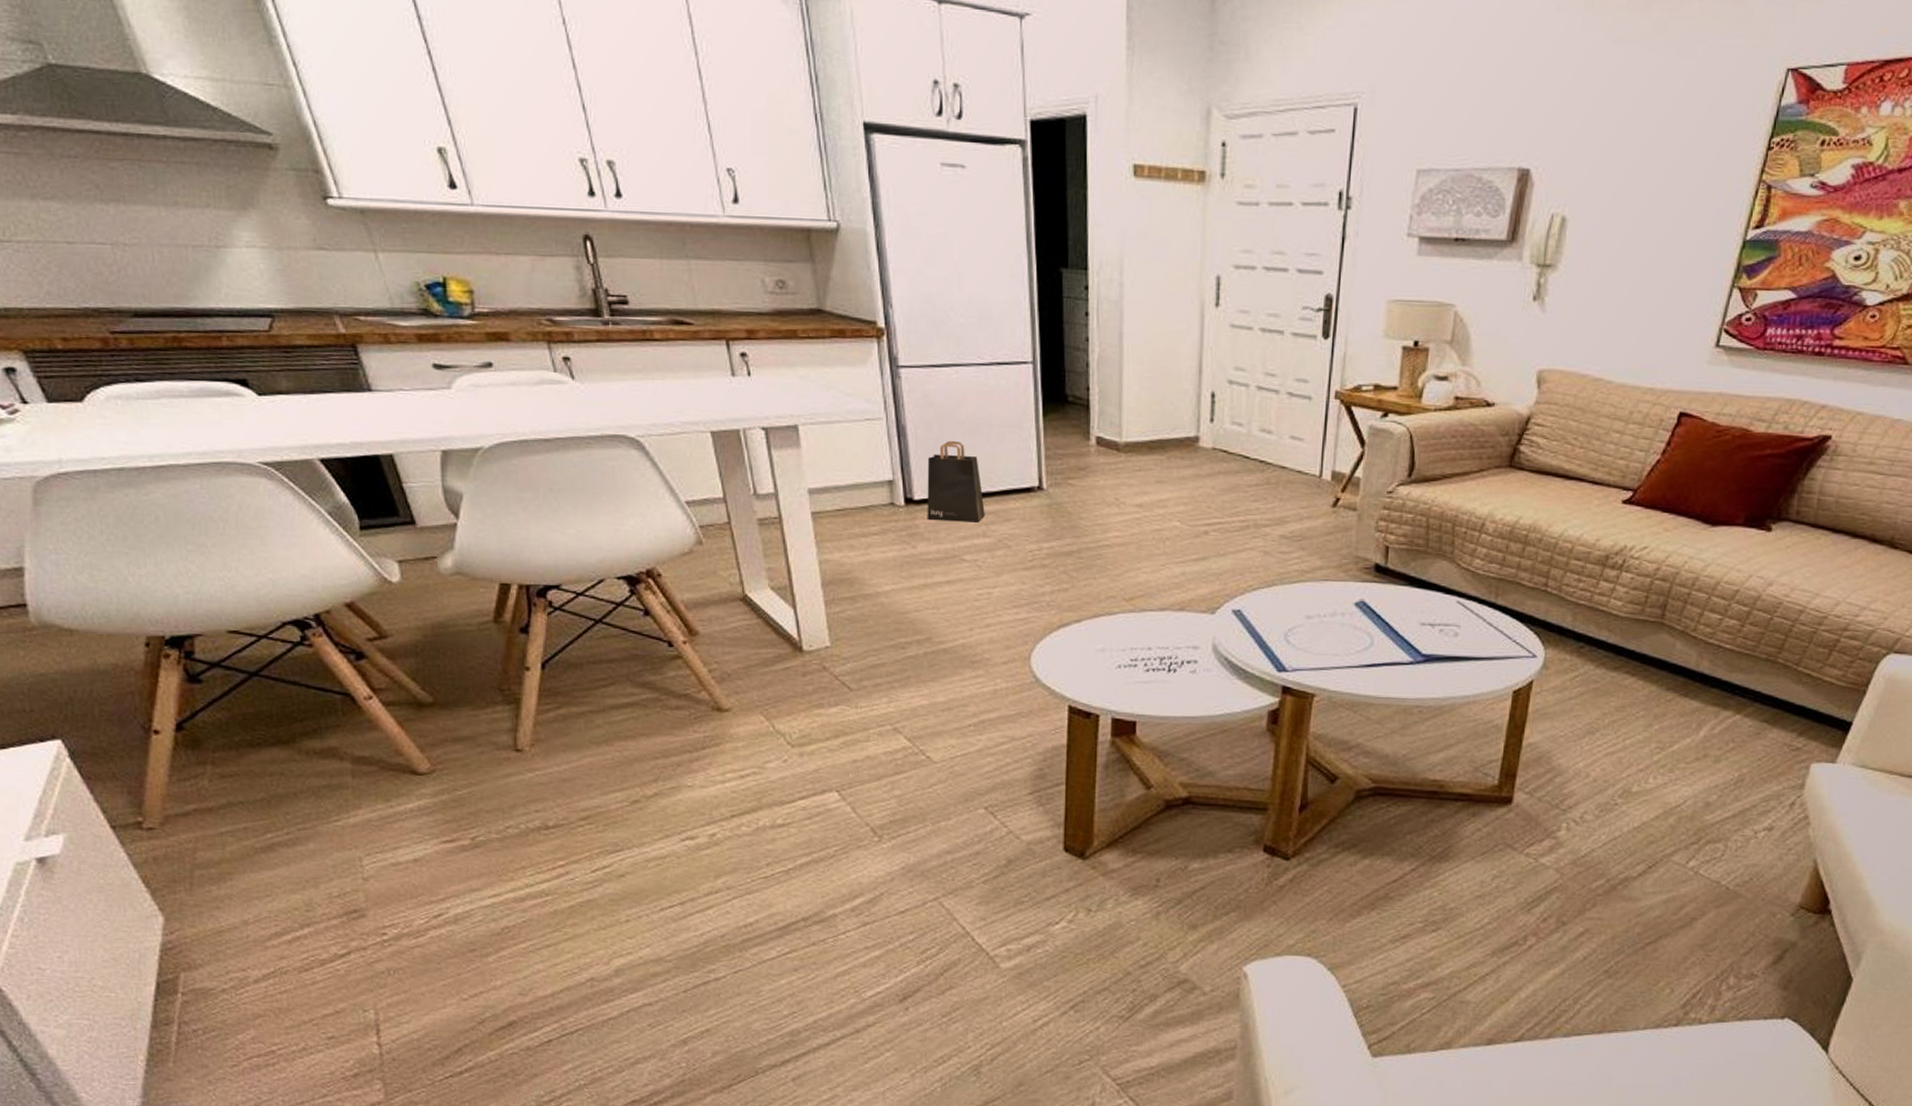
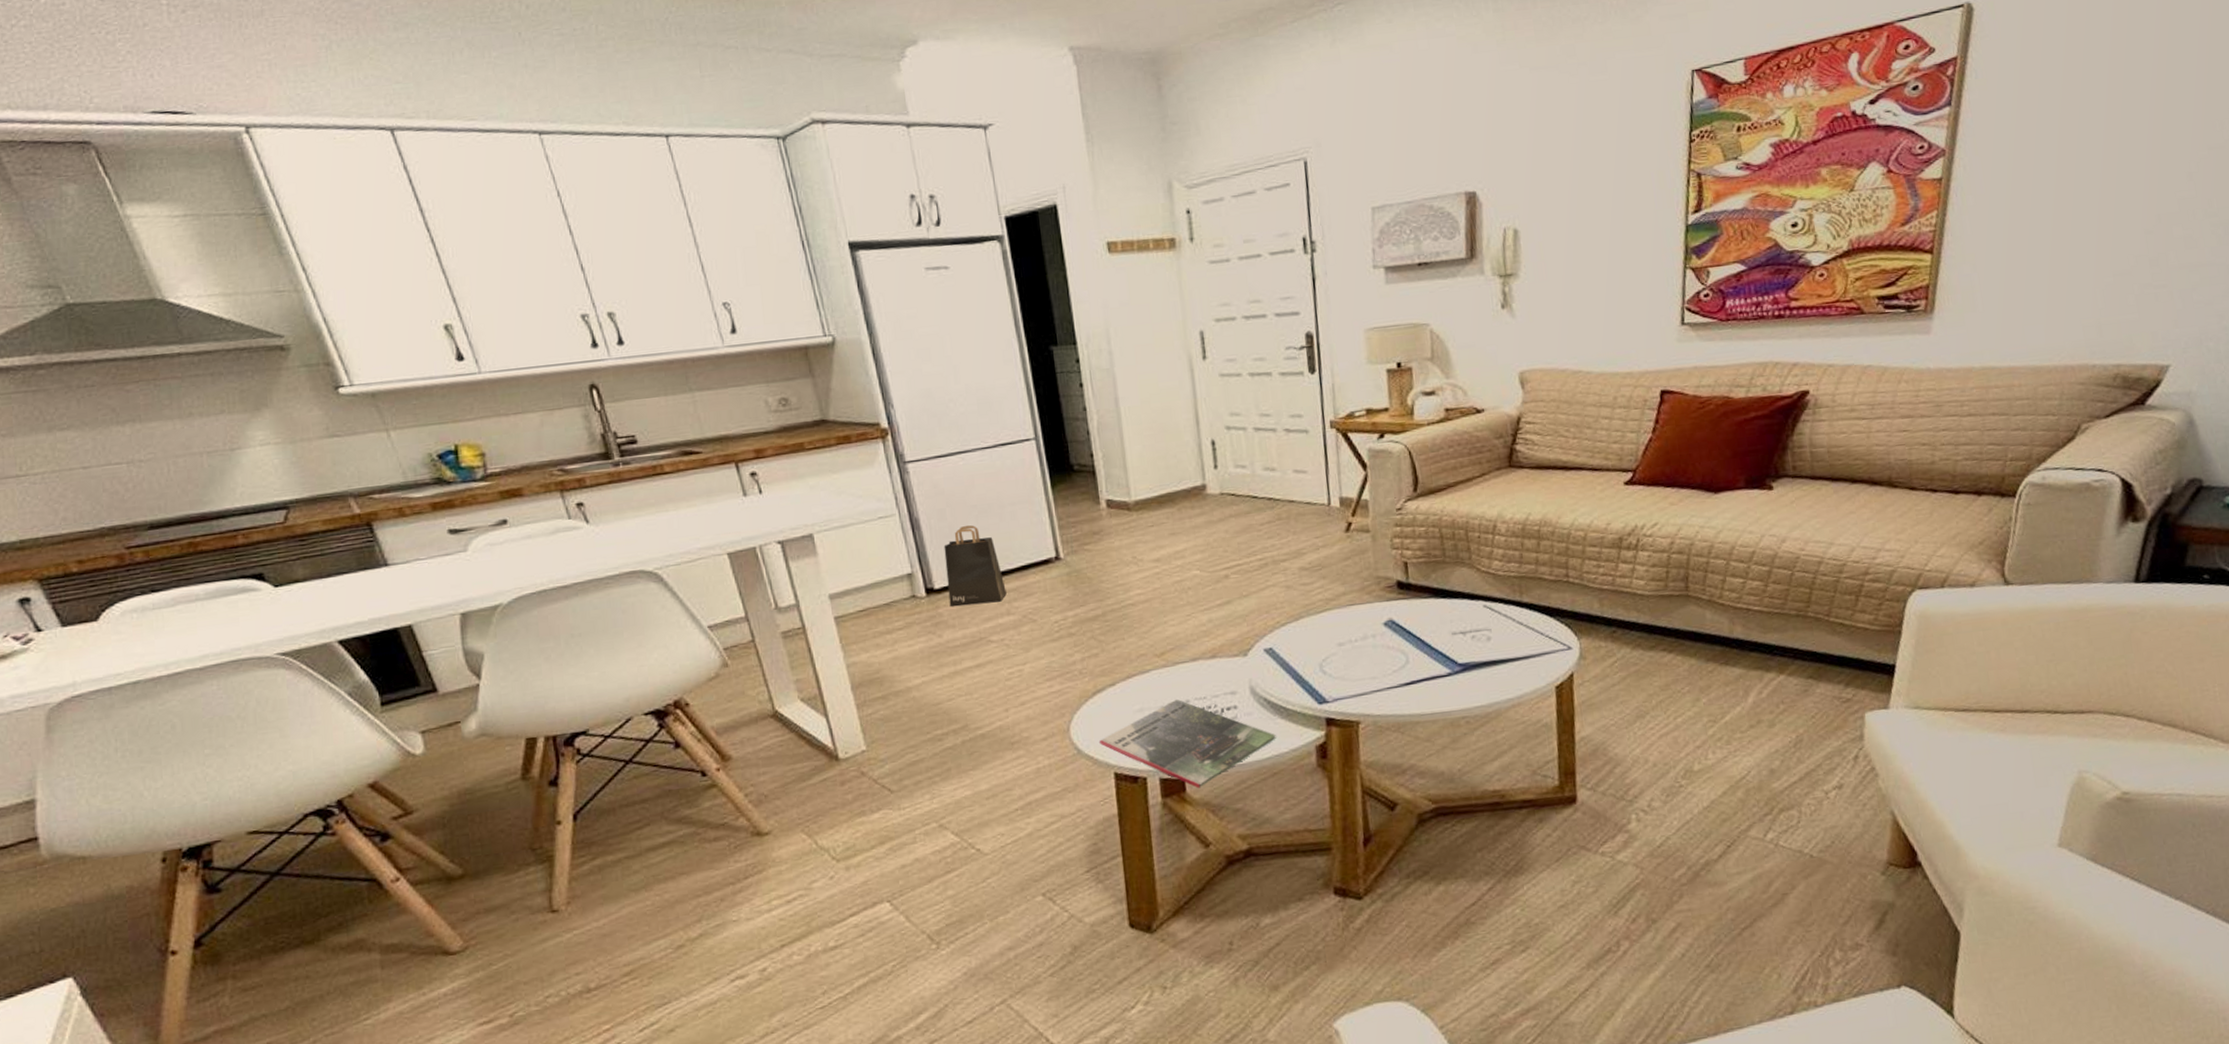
magazine: none [1058,646,1231,733] -> present [1100,699,1276,789]

